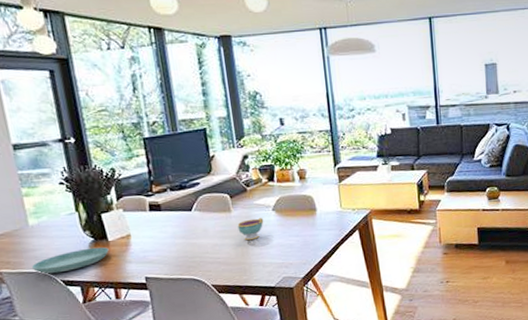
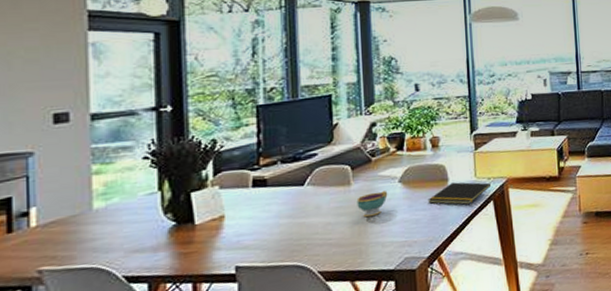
saucer: present [31,247,109,274] -> none [85,232,194,269]
notepad: none [299,212,356,233] -> present [427,182,492,205]

